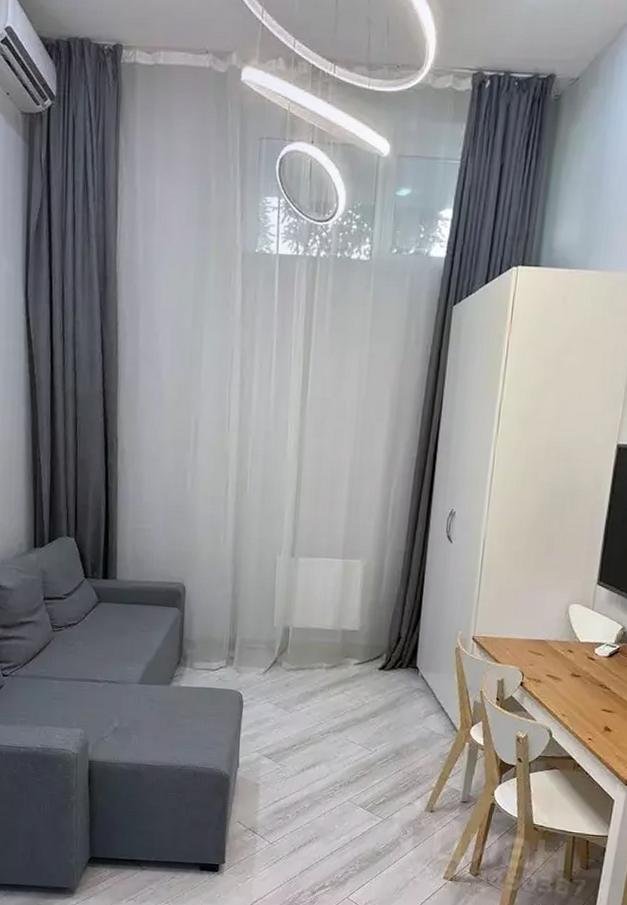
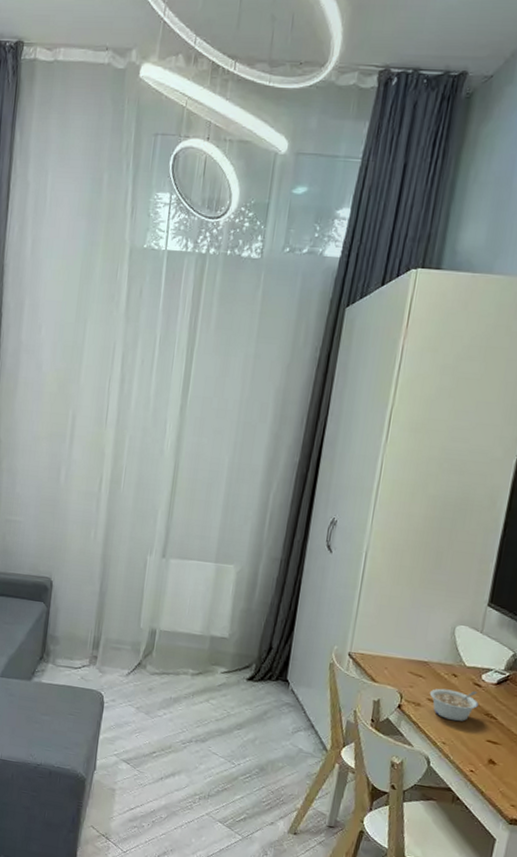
legume: none [548,664,593,694] -> present [429,688,478,722]

